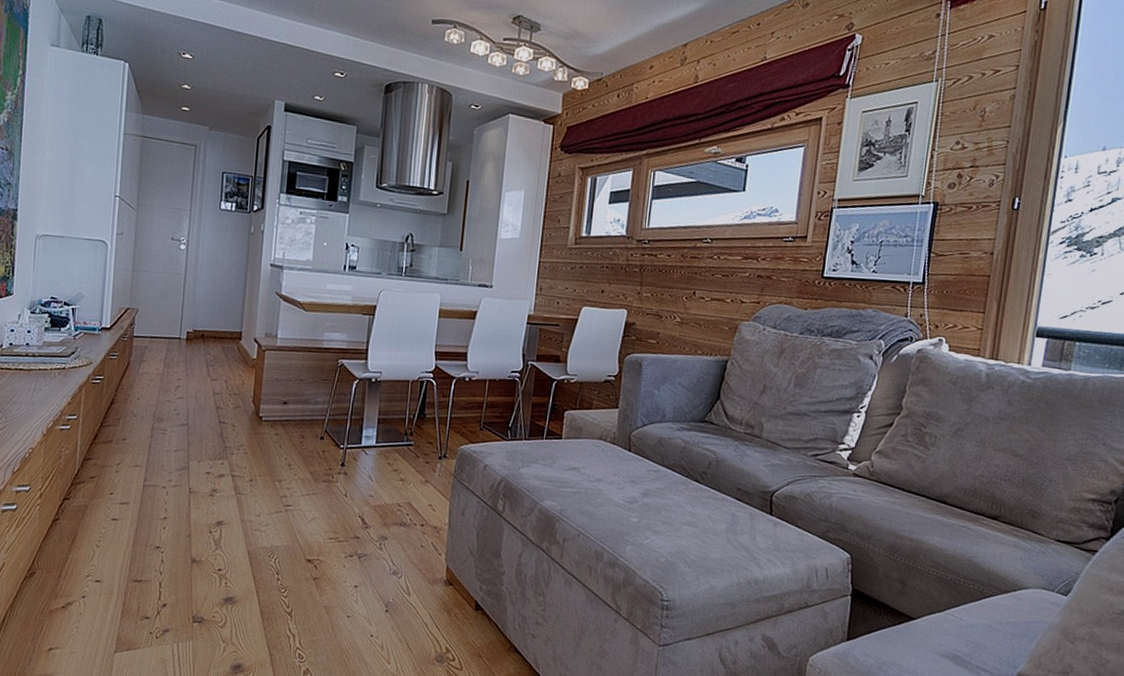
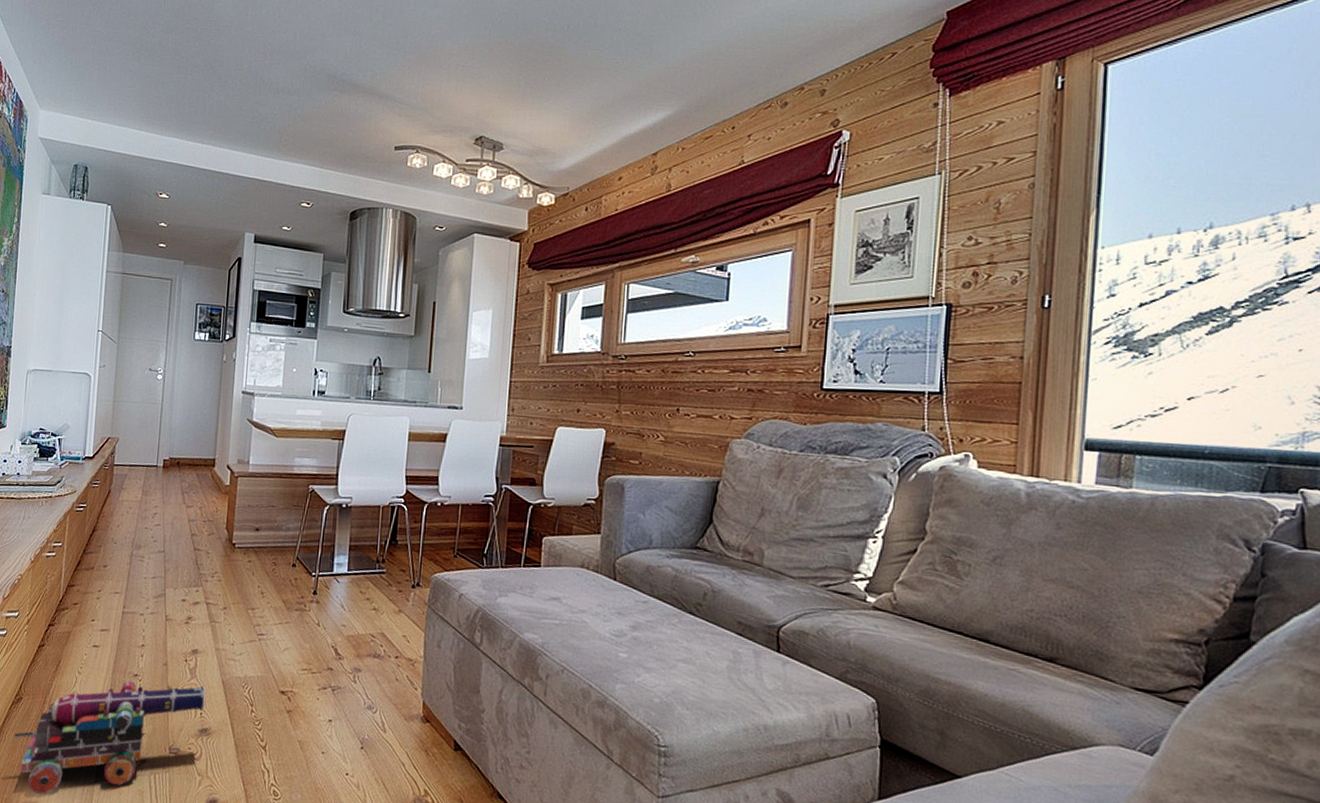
toy cannon: none [27,553,231,667] -> present [14,681,206,795]

